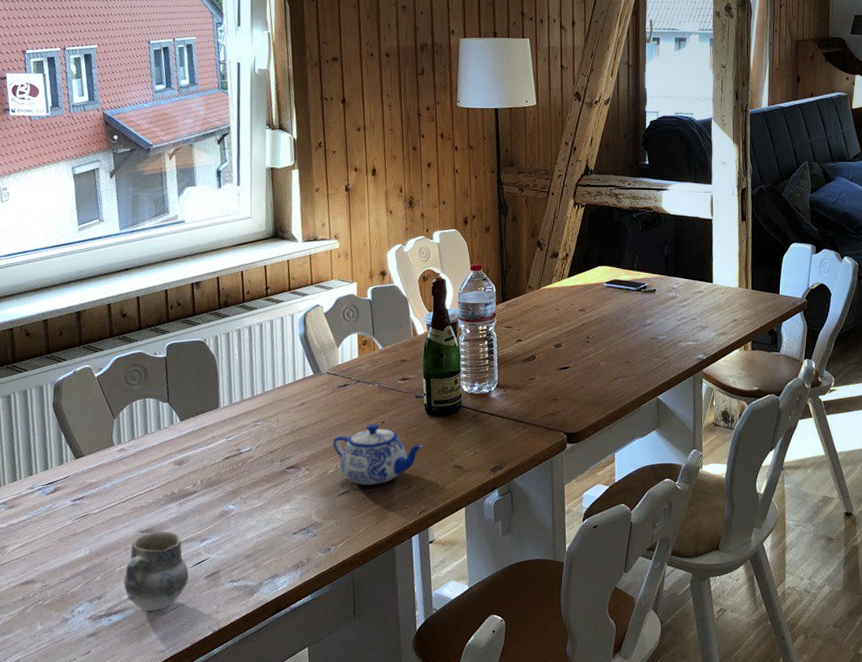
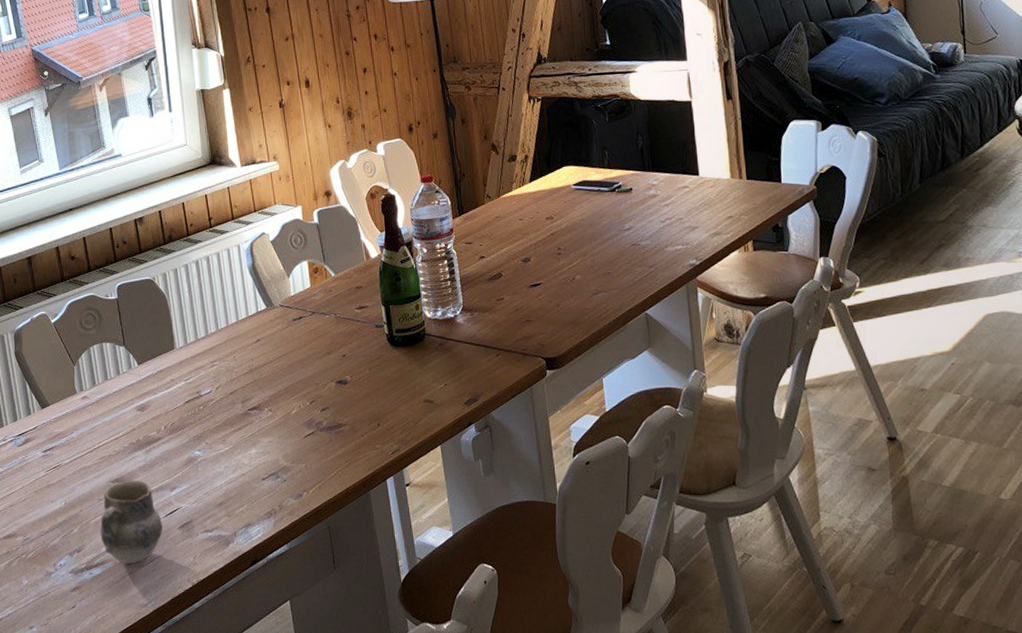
teapot: present [333,424,424,485] -> none [293,358,389,425]

